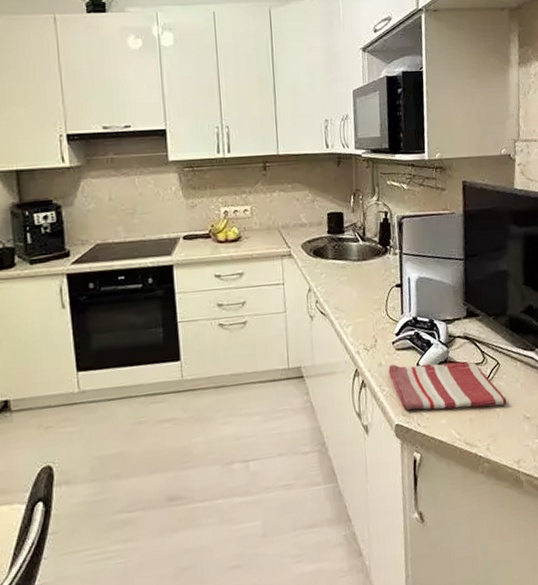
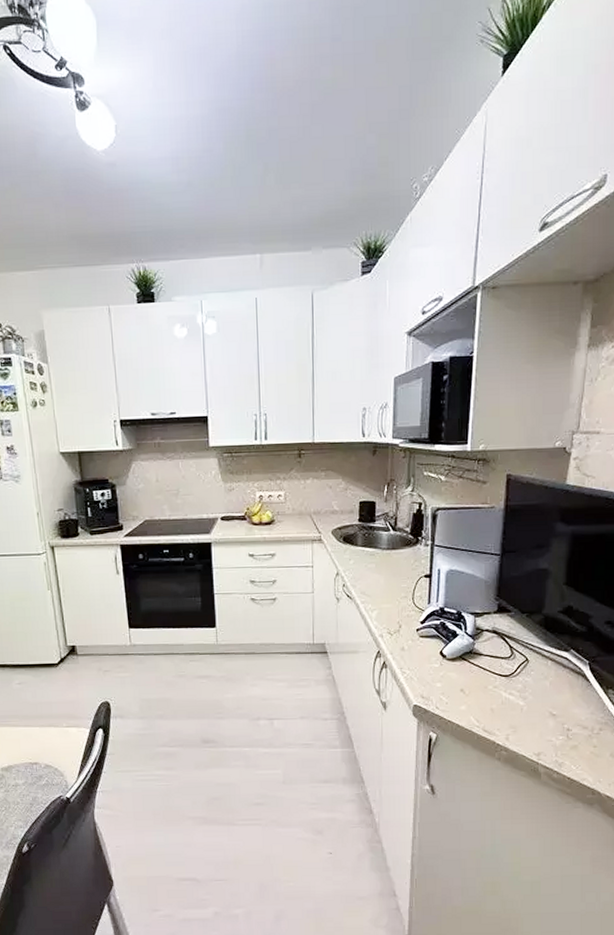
dish towel: present [388,361,507,410] -> none [410,650,532,701]

